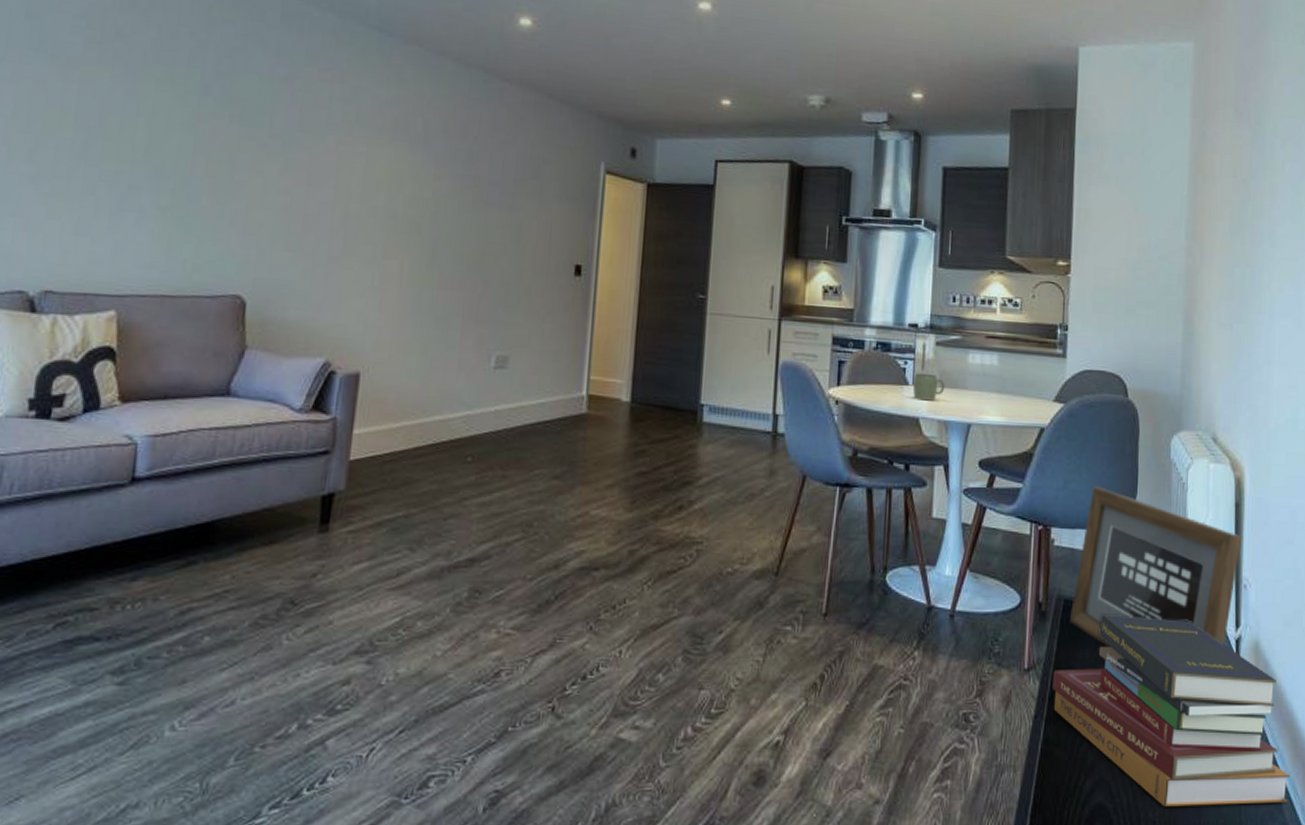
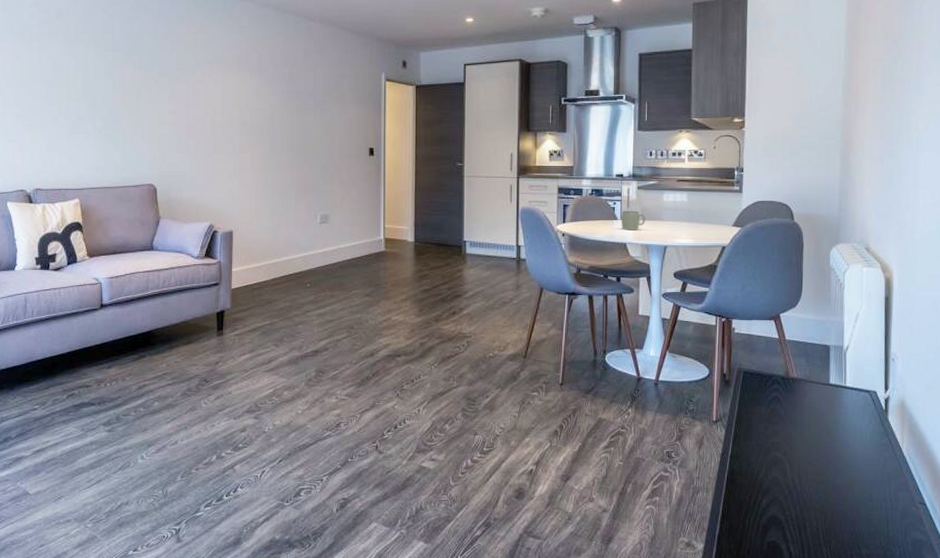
books: present [1053,613,1290,807] -> none [736,381,930,519]
picture frame: present [1069,486,1242,647] -> none [748,288,891,405]

